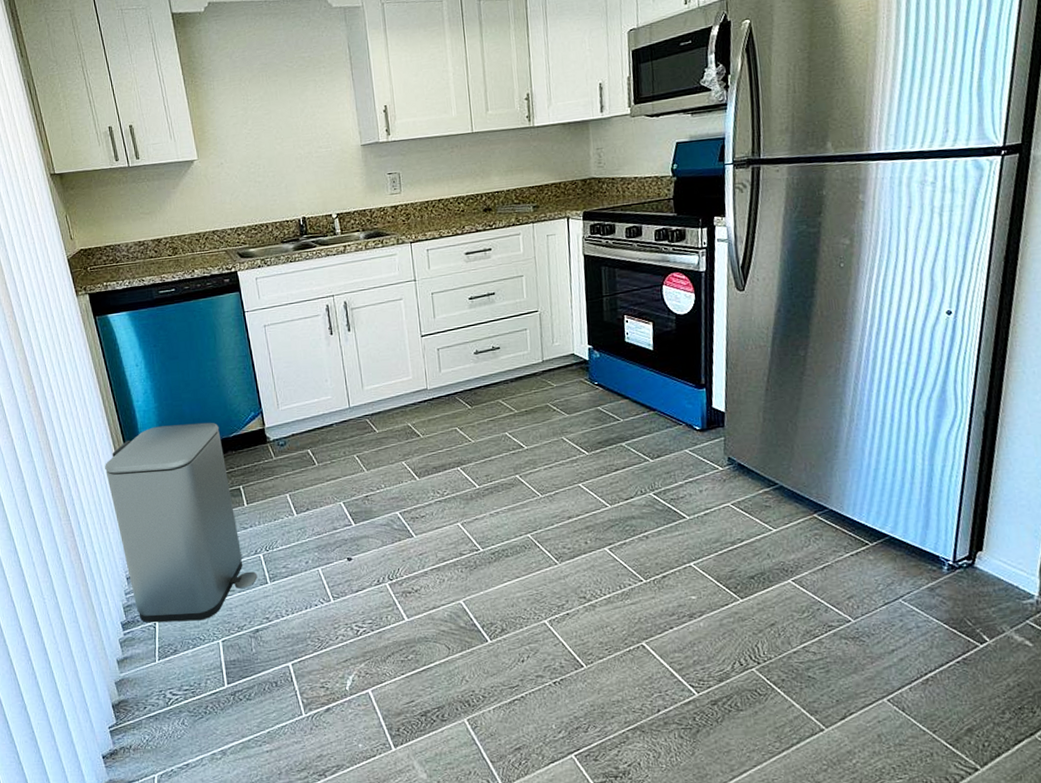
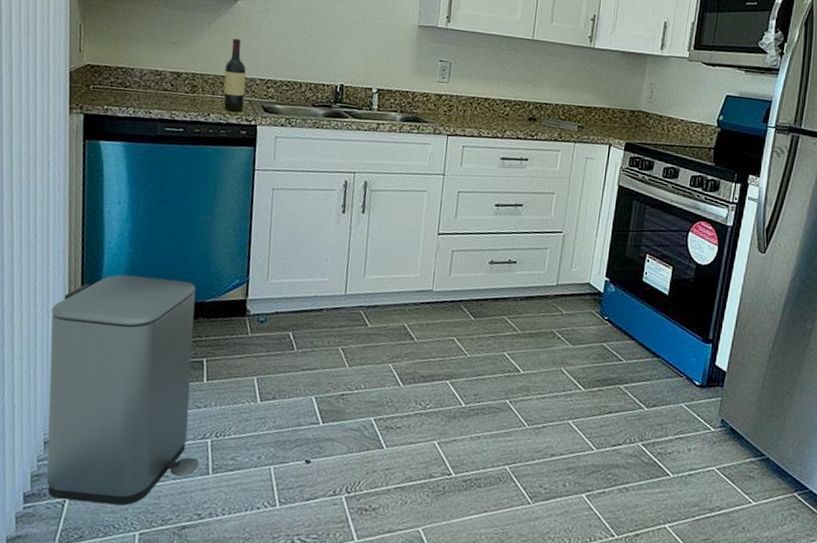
wine bottle: none [197,195,222,265] -> present [223,38,247,113]

